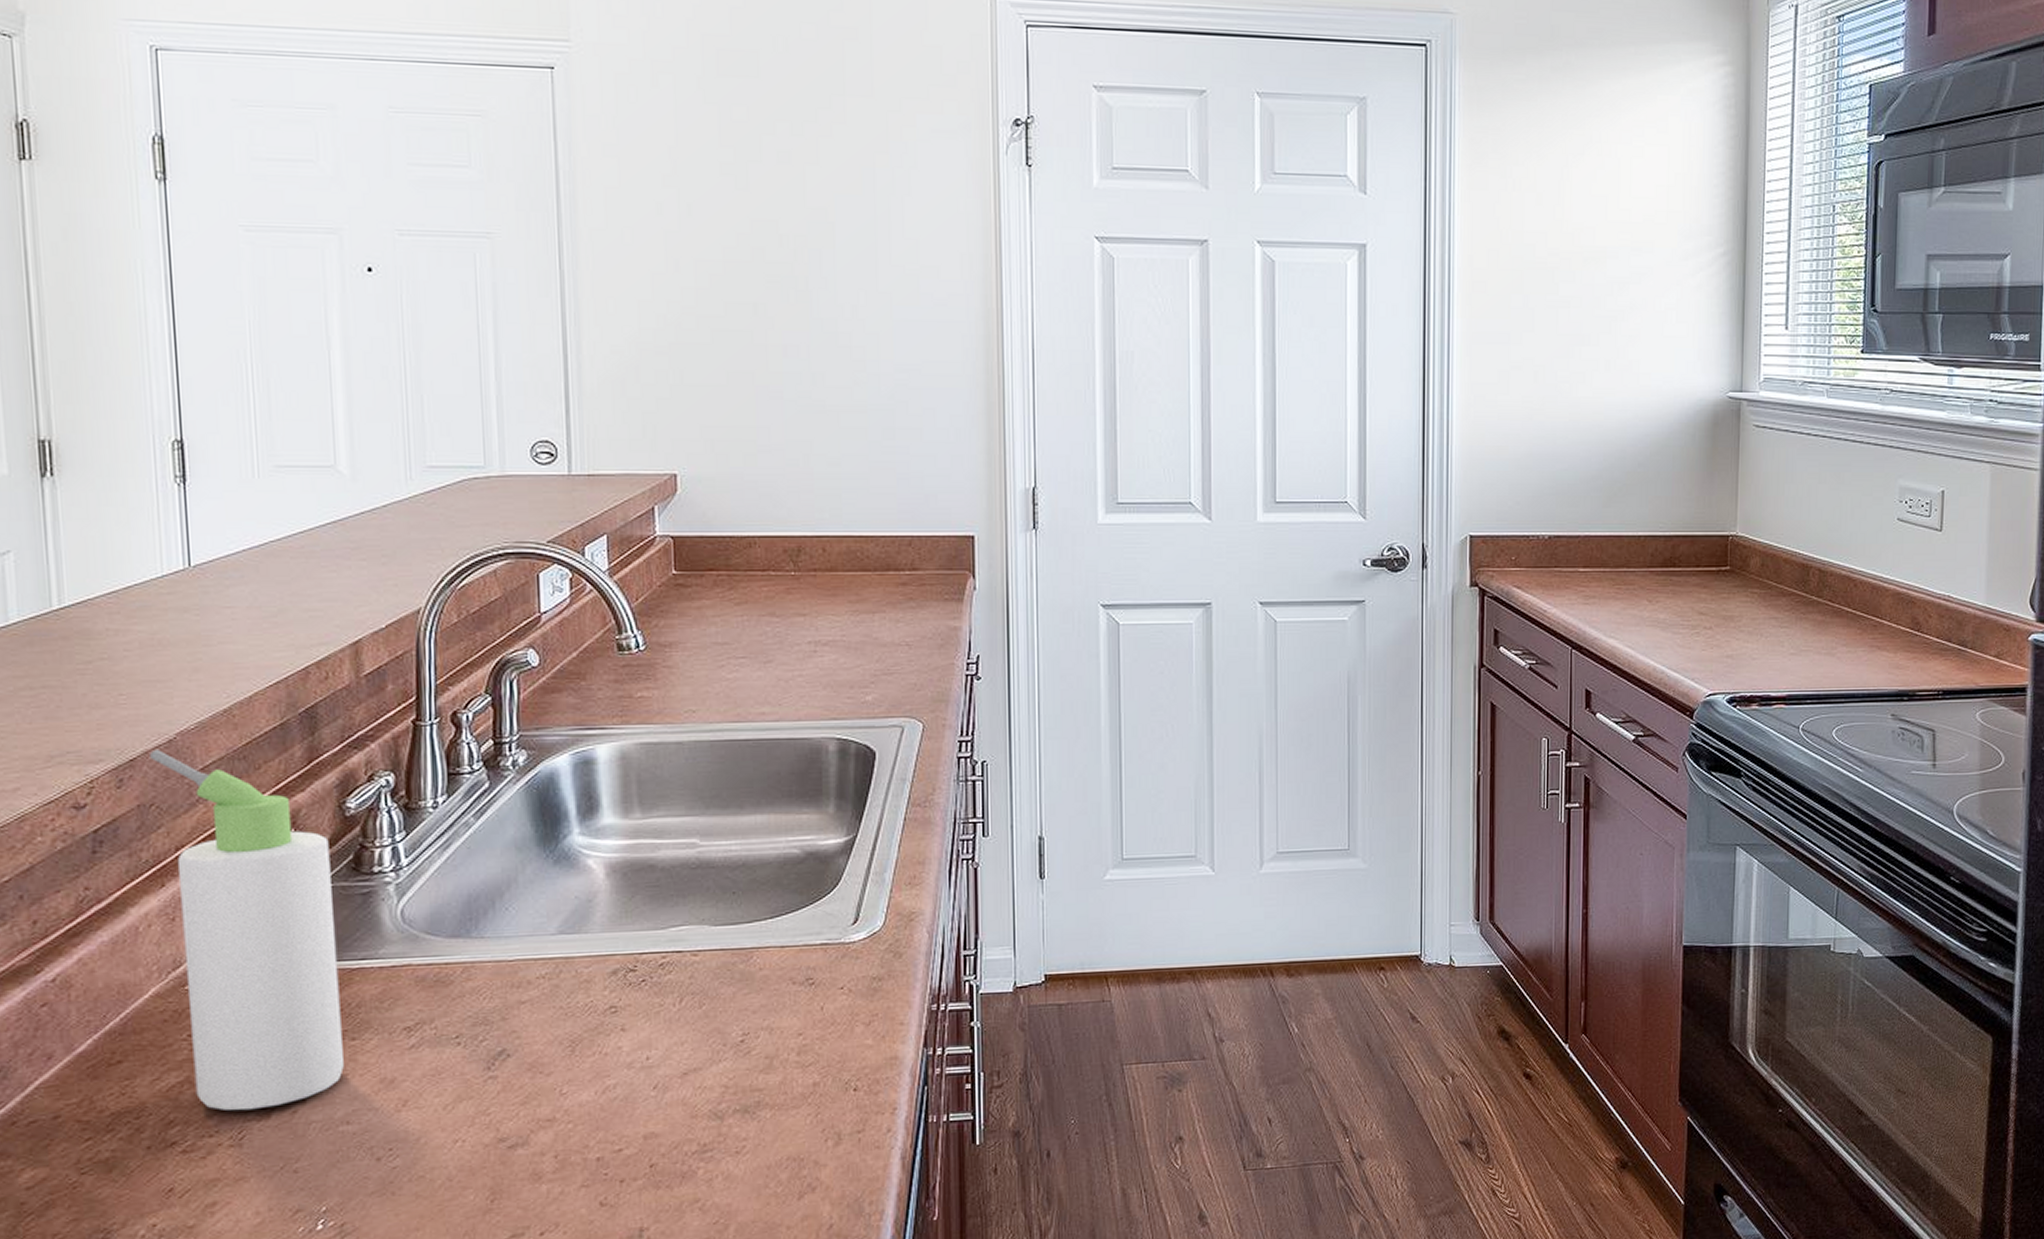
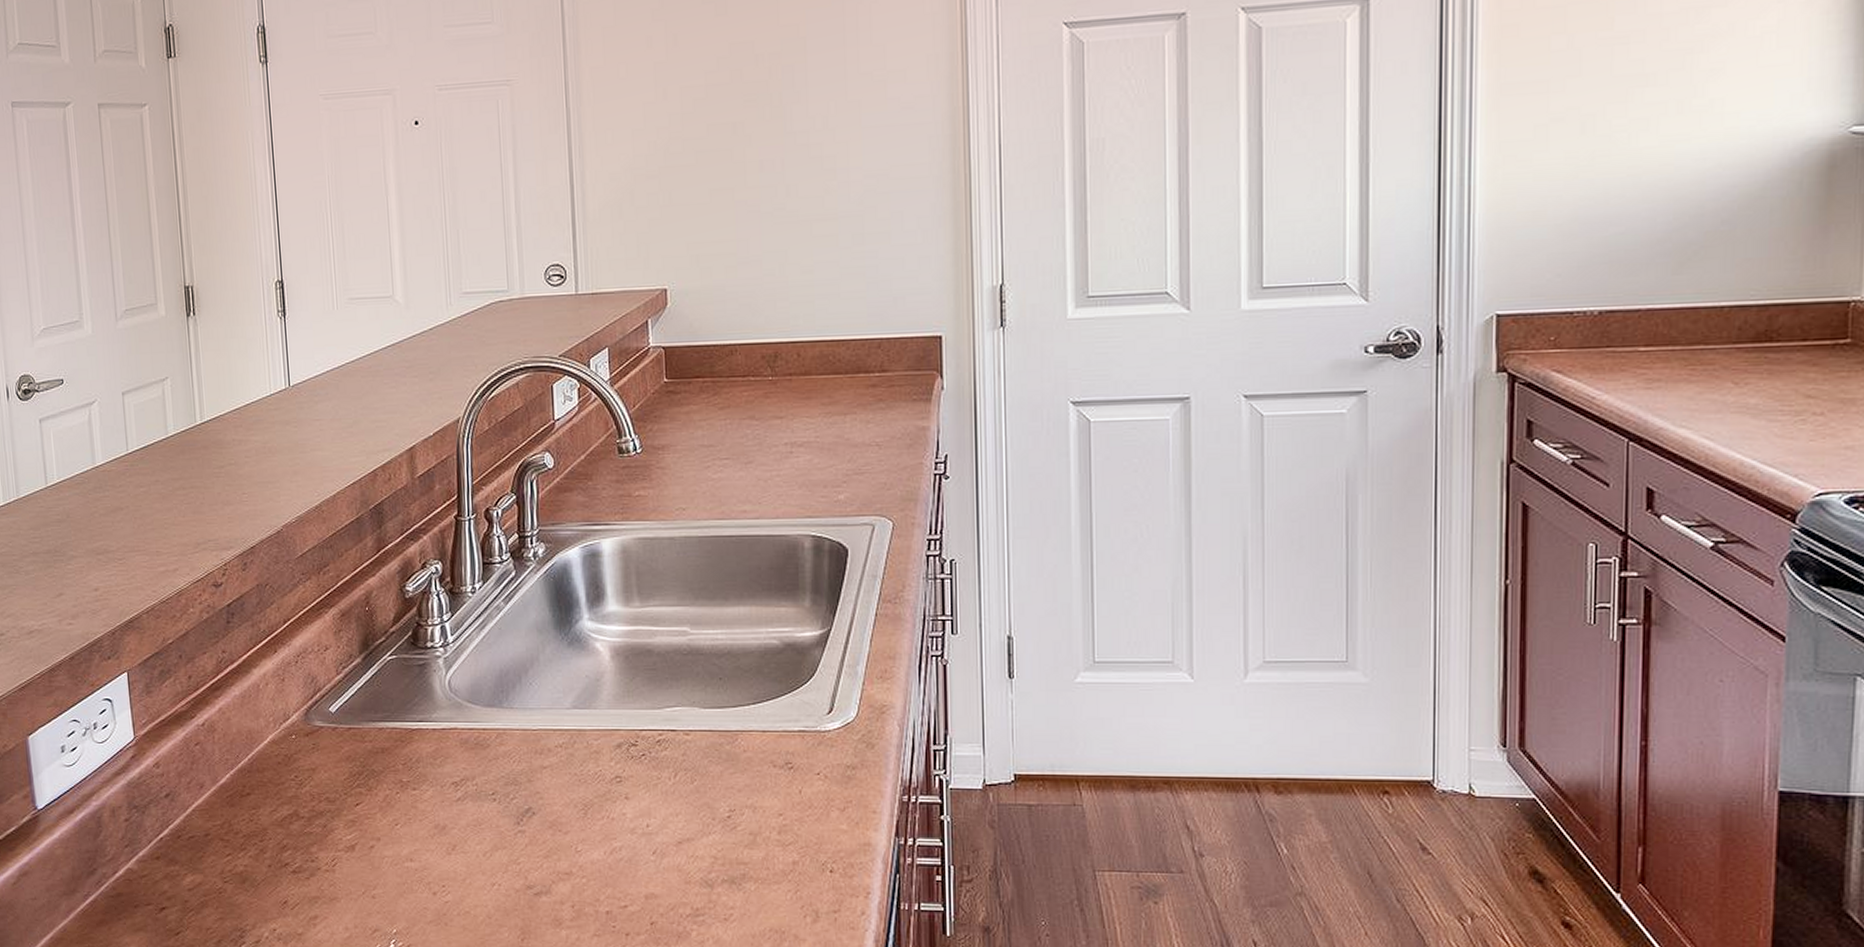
bottle: present [150,750,344,1111] -> none [264,539,408,842]

